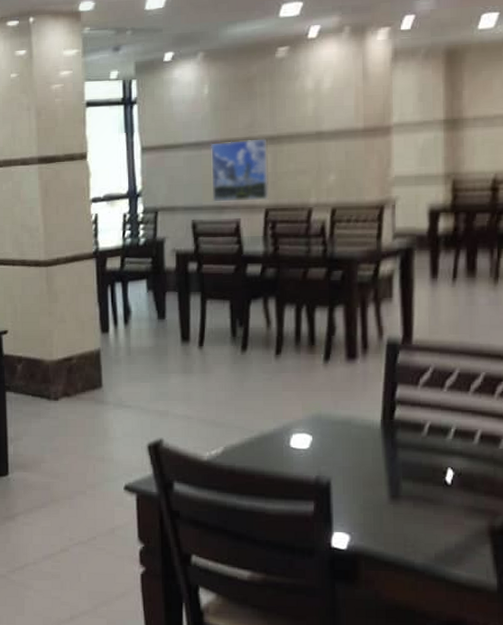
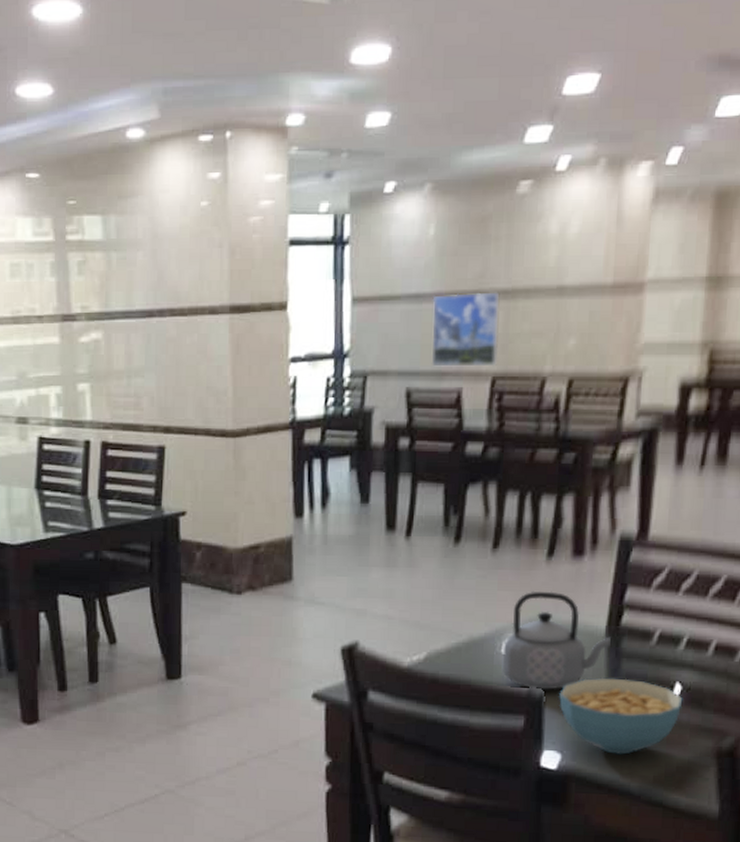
teapot: none [289,390,386,478] -> present [501,591,611,690]
cereal bowl: none [344,466,456,535] -> present [559,677,683,755]

